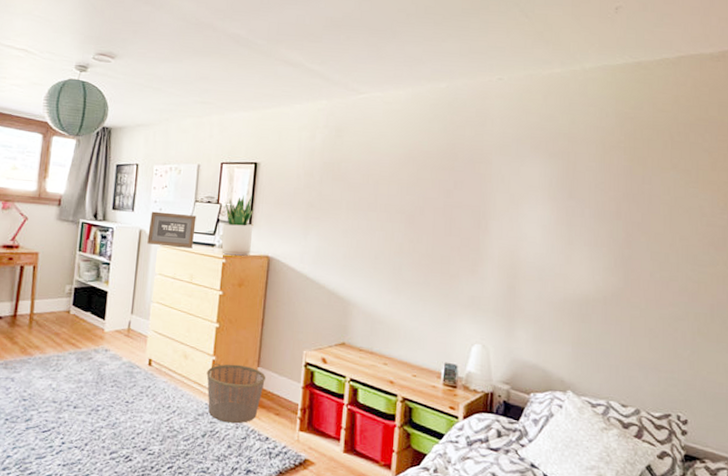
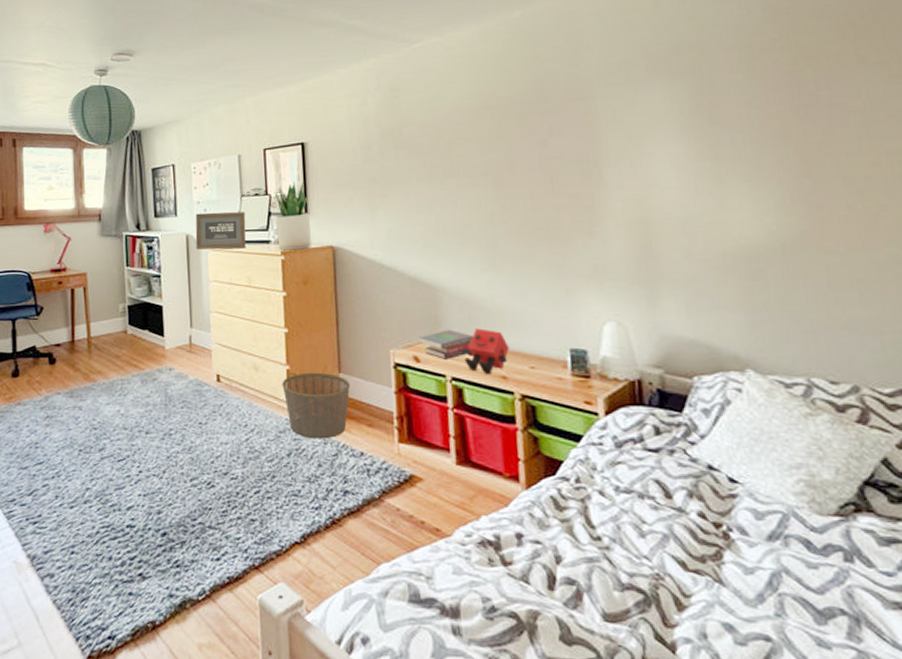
books: none [327,338,372,363] -> present [418,329,473,359]
toy robot: none [362,339,399,379] -> present [464,328,510,375]

